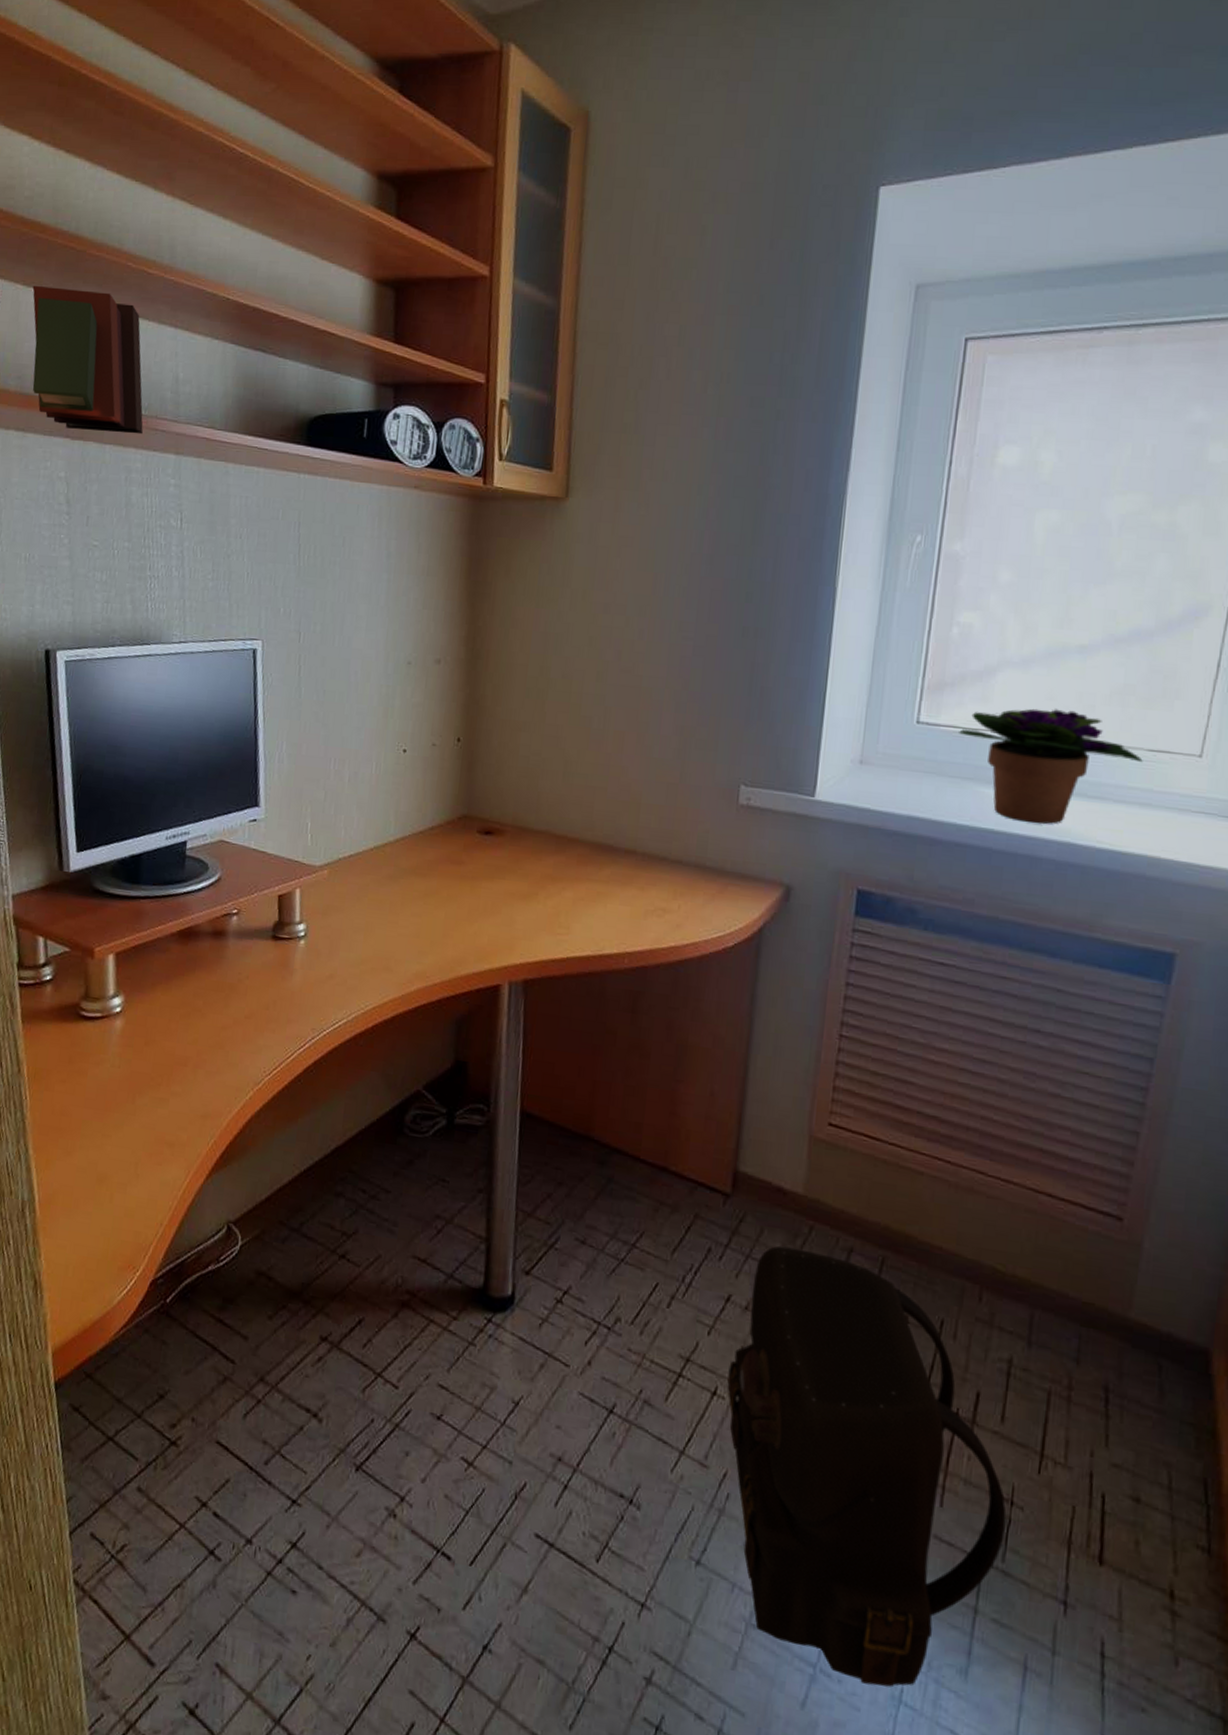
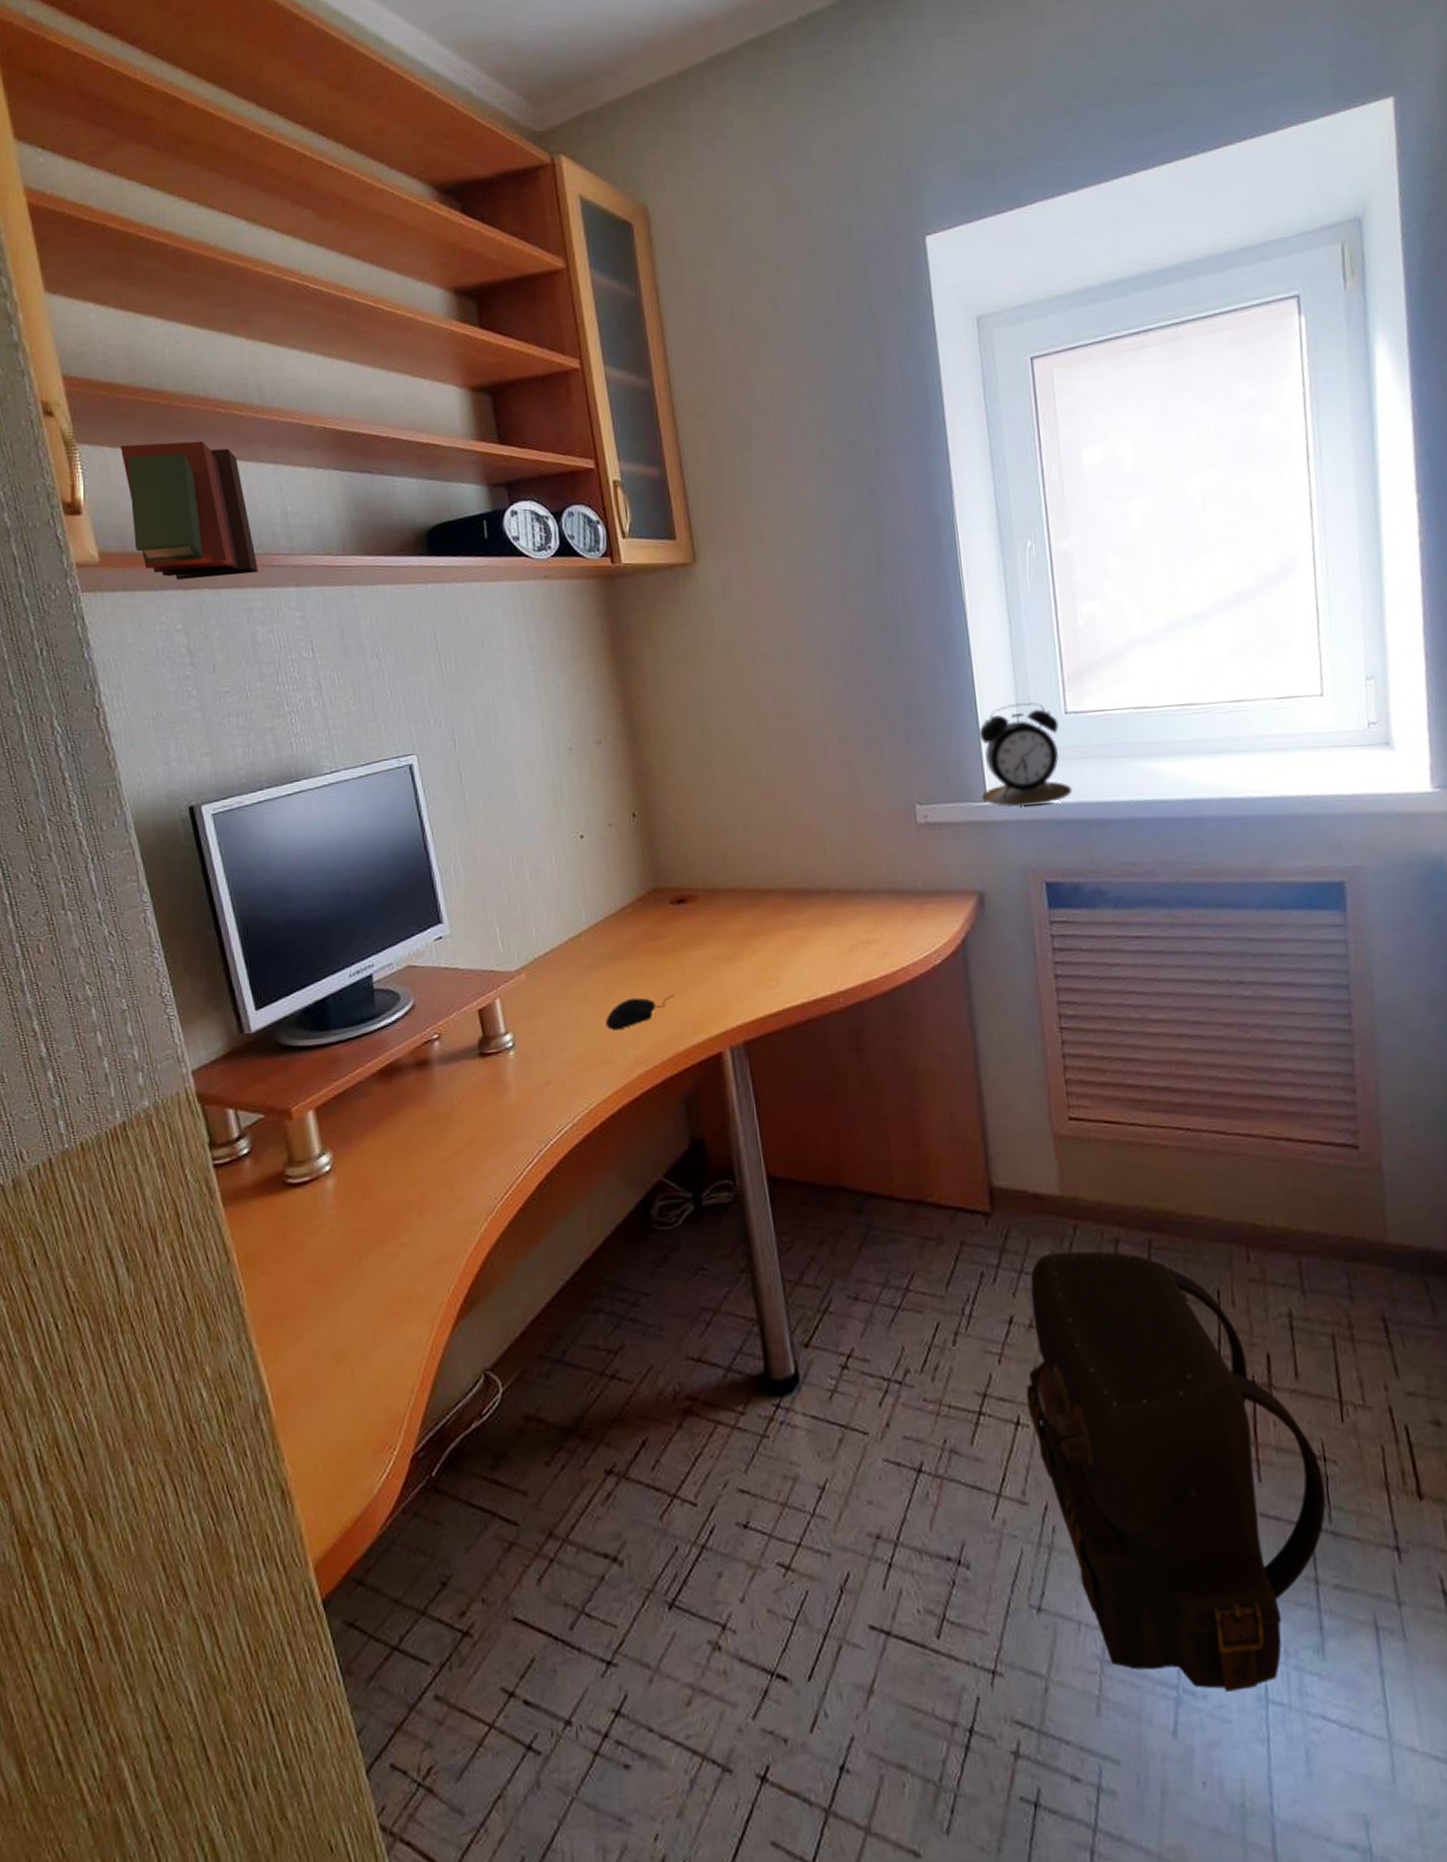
computer mouse: none [394,915,465,942] -> present [605,994,674,1030]
alarm clock: none [810,702,908,811] -> present [979,702,1073,808]
potted flower: present [959,708,1143,824] -> none [1105,675,1273,787]

